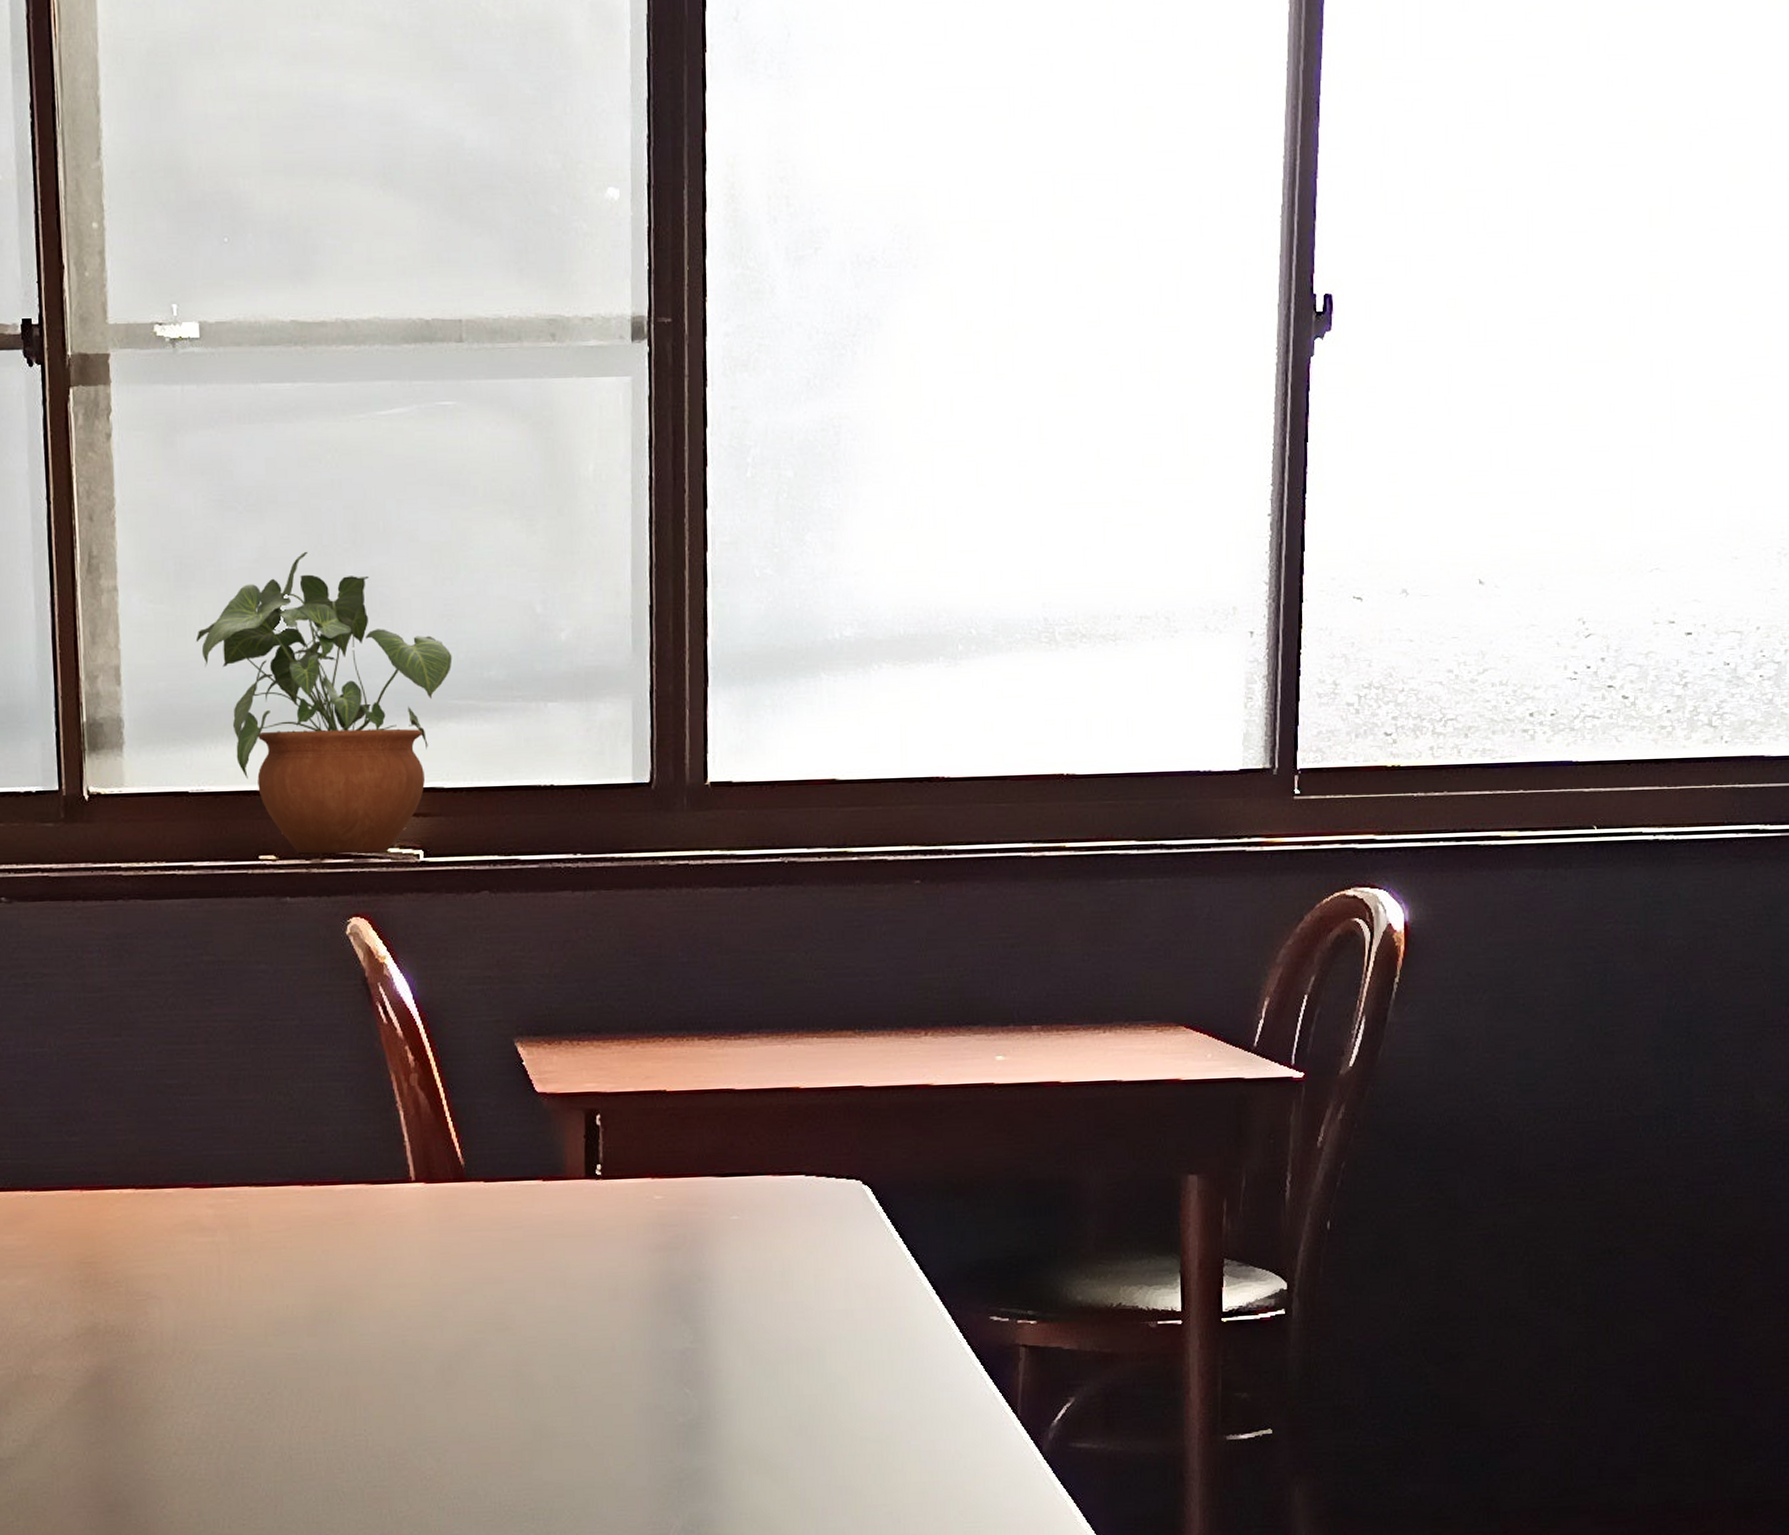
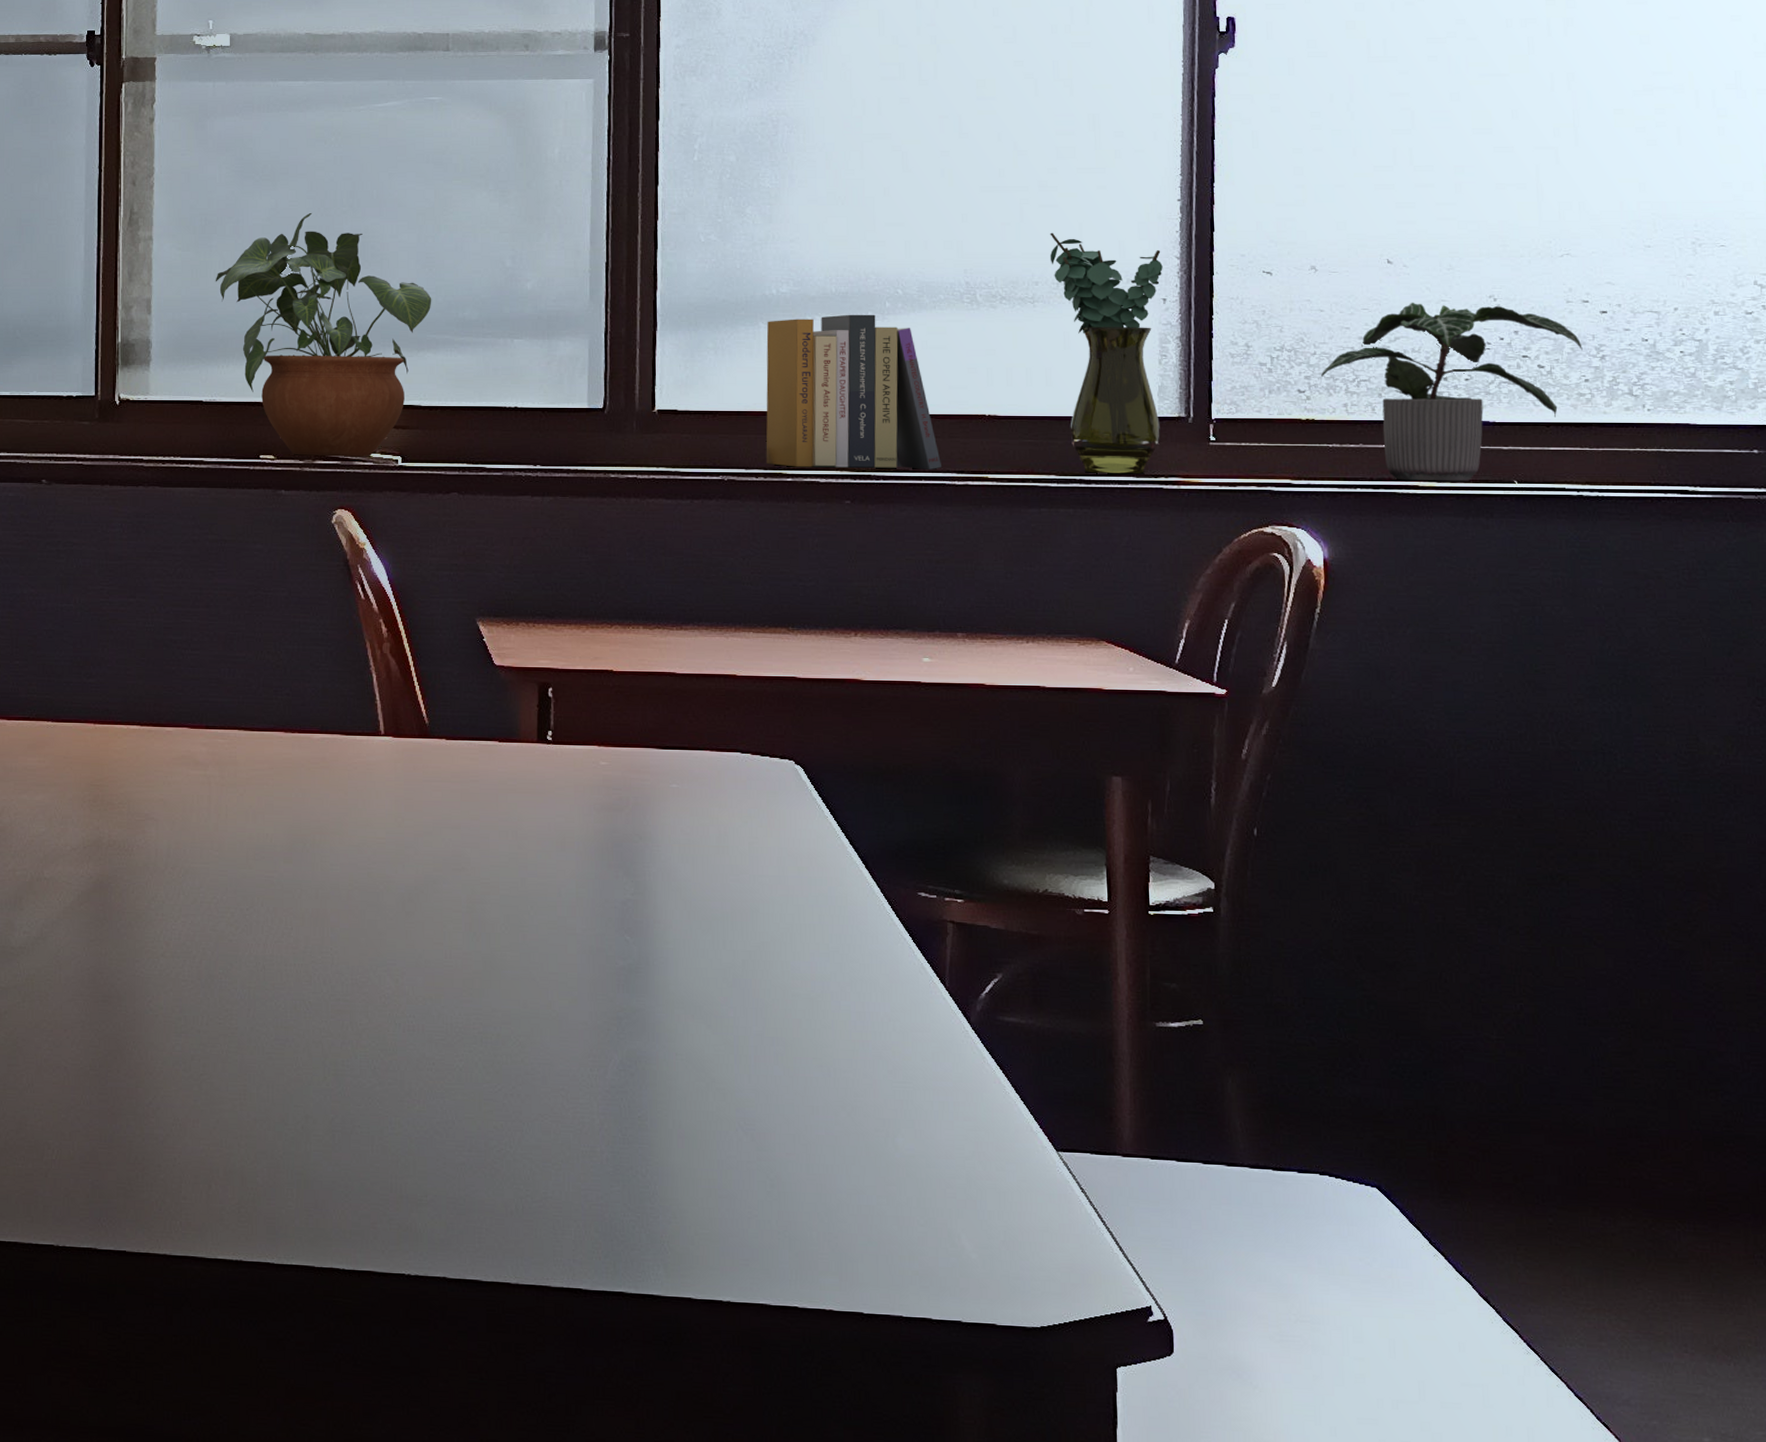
books: none [829,659,1017,844] -> present [766,314,941,469]
vase: none [1133,556,1251,837] -> present [1050,232,1163,475]
potted plant: none [1409,627,1666,831] -> present [1321,302,1583,482]

